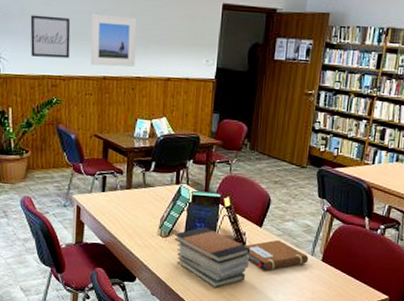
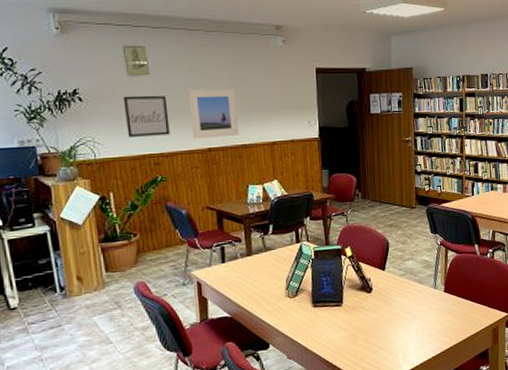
book stack: present [174,226,251,288] -> none [302,279,379,339]
notebook: present [244,239,309,270] -> none [372,279,432,312]

